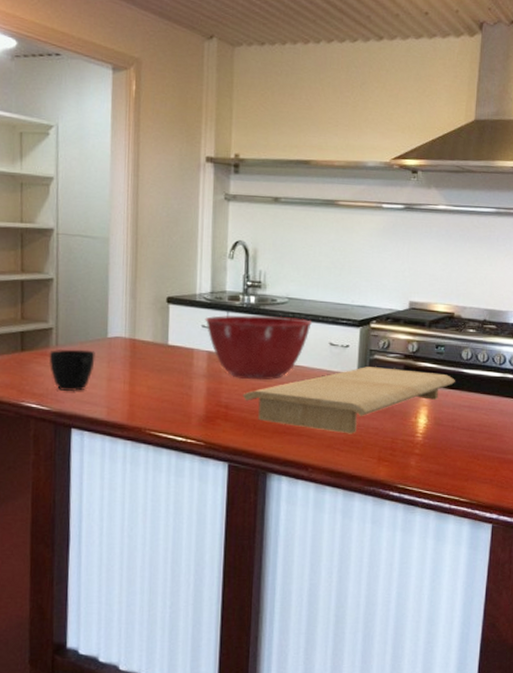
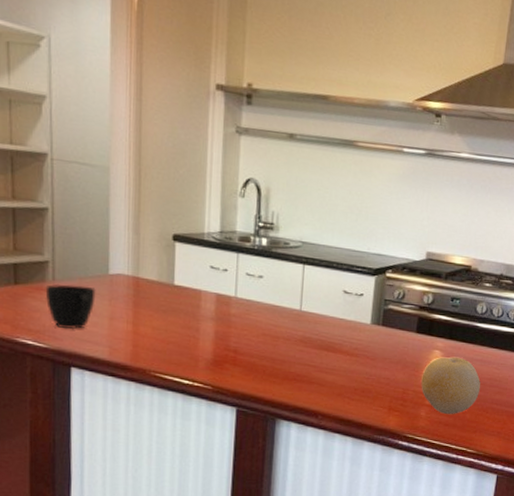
mixing bowl: present [204,315,313,380] -> none [213,256,327,326]
cutting board: present [242,367,456,434] -> none [252,316,470,384]
fruit: none [410,404,471,463] -> present [421,357,481,415]

